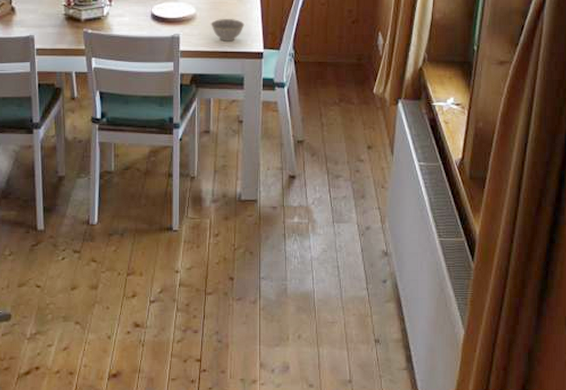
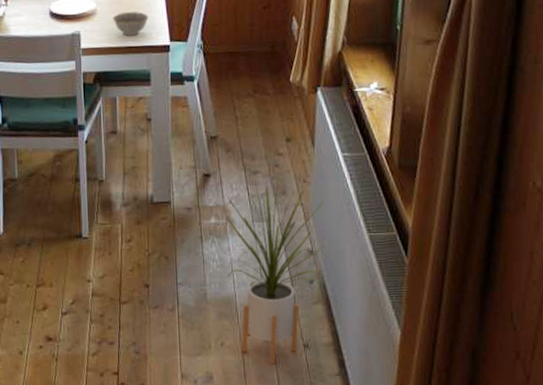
house plant: none [308,183,400,358] -> present [225,179,324,365]

